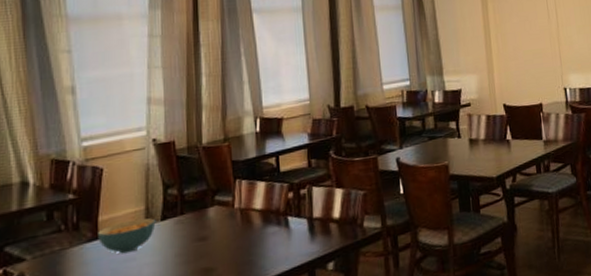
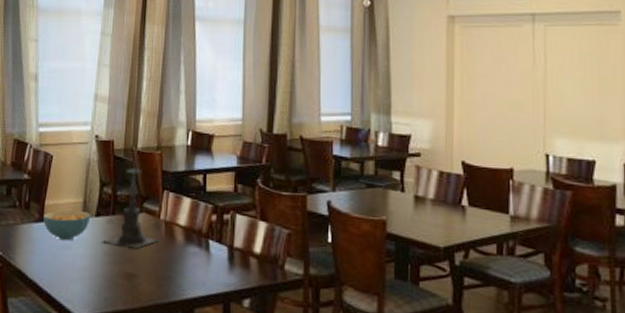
candle holder: none [173,156,236,245] -> present [103,160,159,249]

